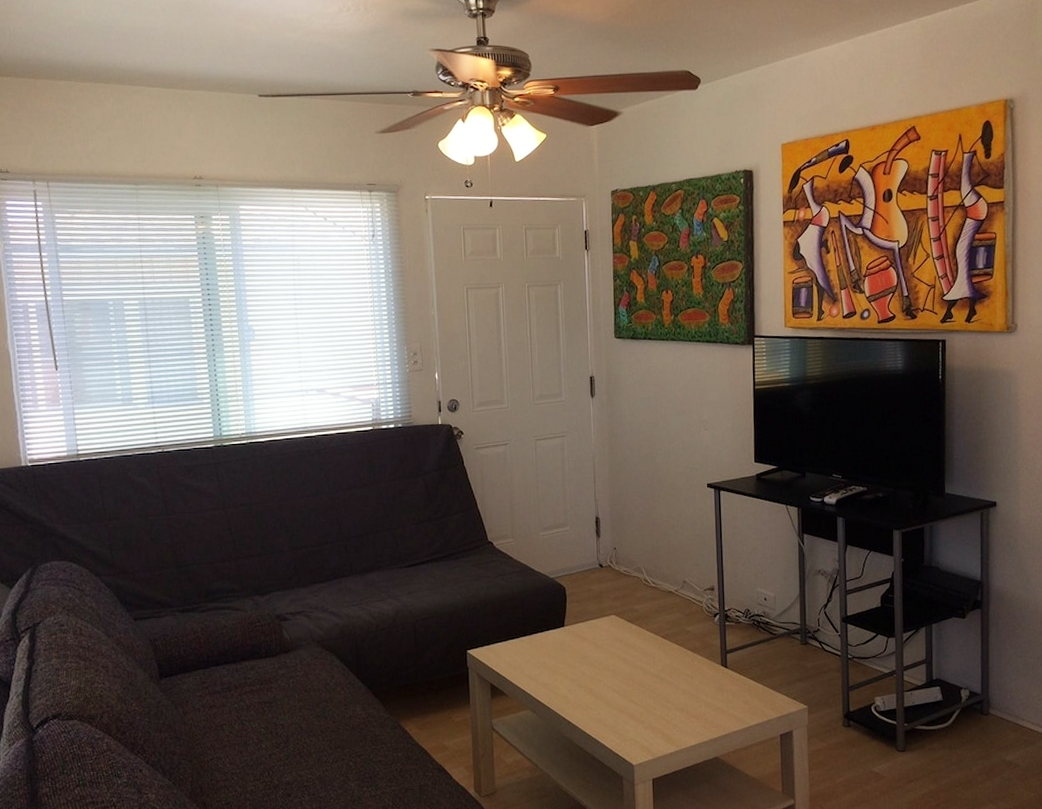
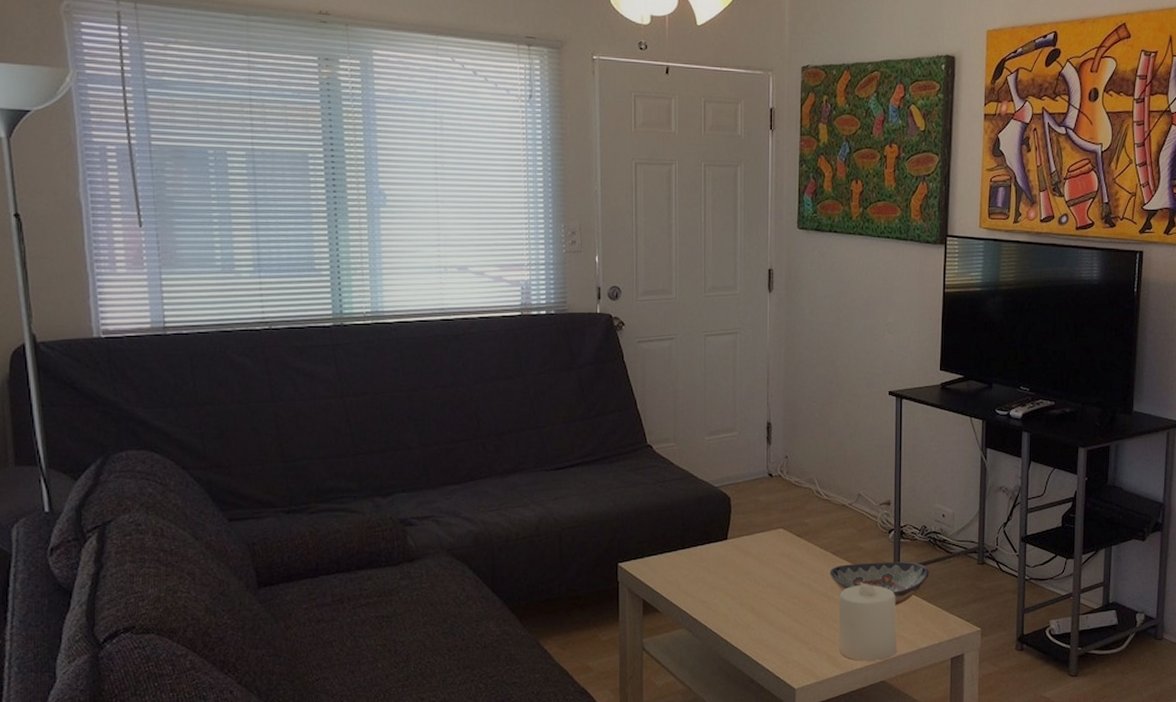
decorative bowl: none [660,643,755,686] -> present [829,561,929,606]
candle: none [670,663,728,739] -> present [838,582,898,661]

